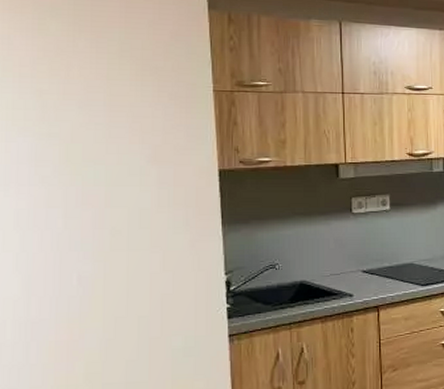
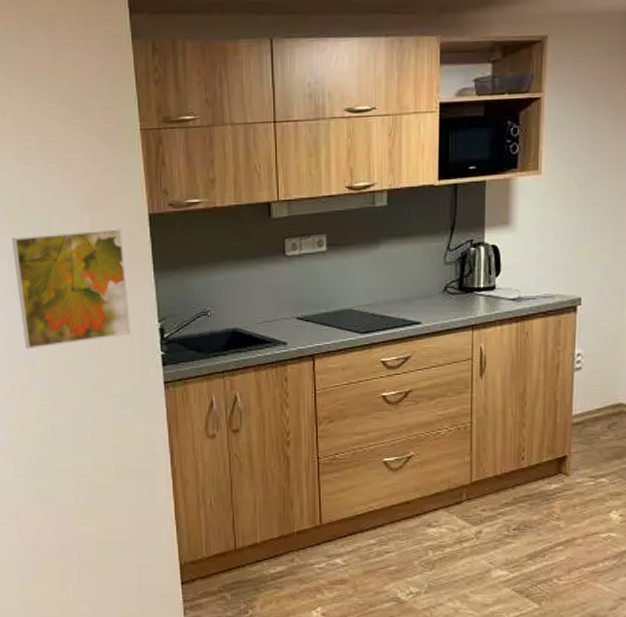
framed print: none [68,182,195,304] -> present [11,228,130,350]

